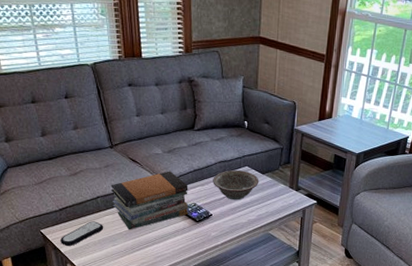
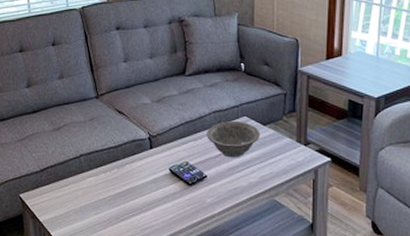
remote control: present [60,221,104,247] -> none [39,184,86,215]
book stack: present [110,171,188,230] -> none [95,123,180,195]

